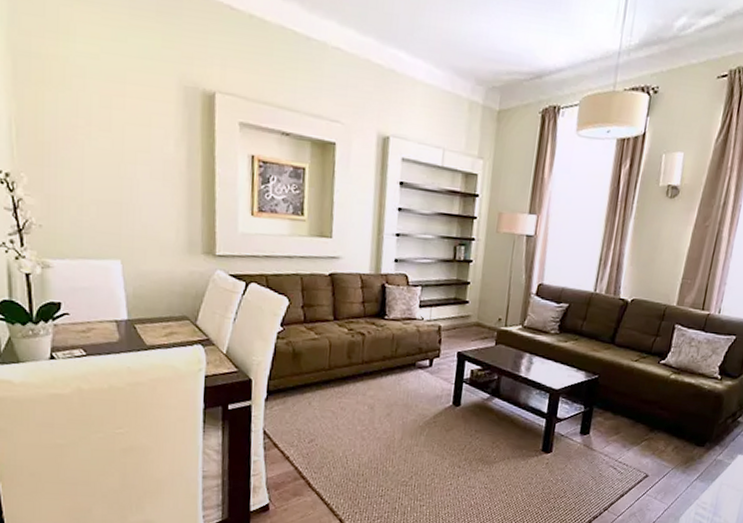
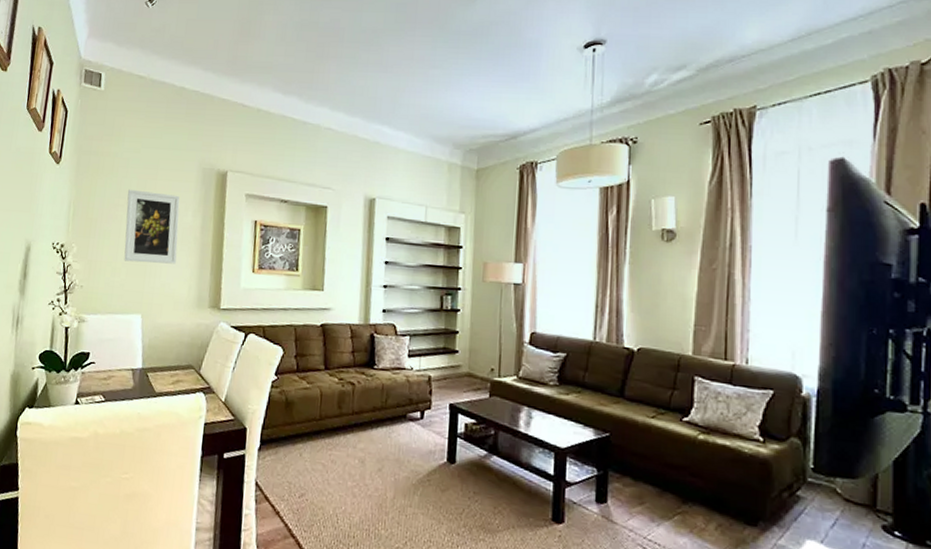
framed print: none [88,107,159,203] -> present [124,189,180,264]

